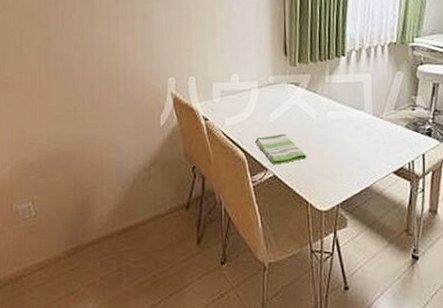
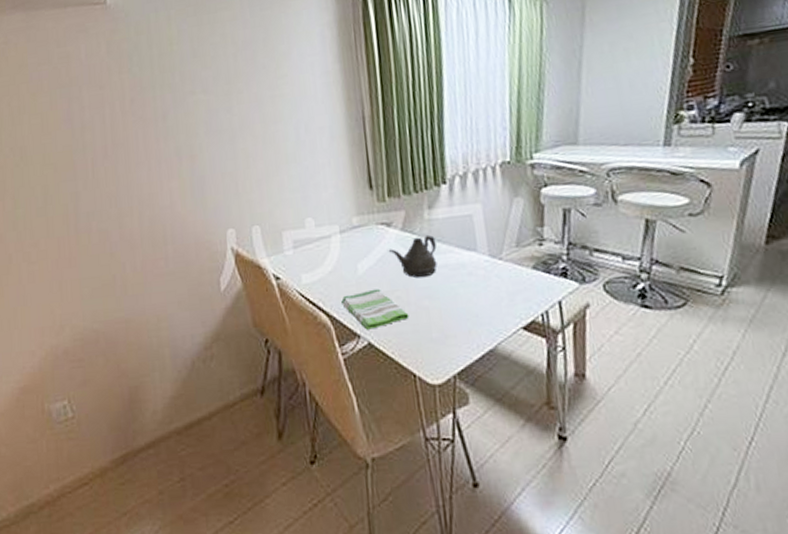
teapot: none [295,94,333,128] -> present [388,234,437,278]

